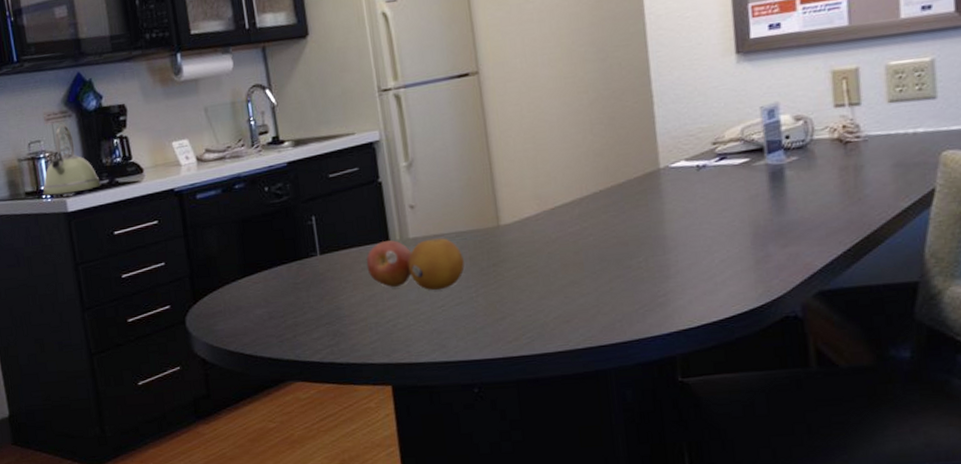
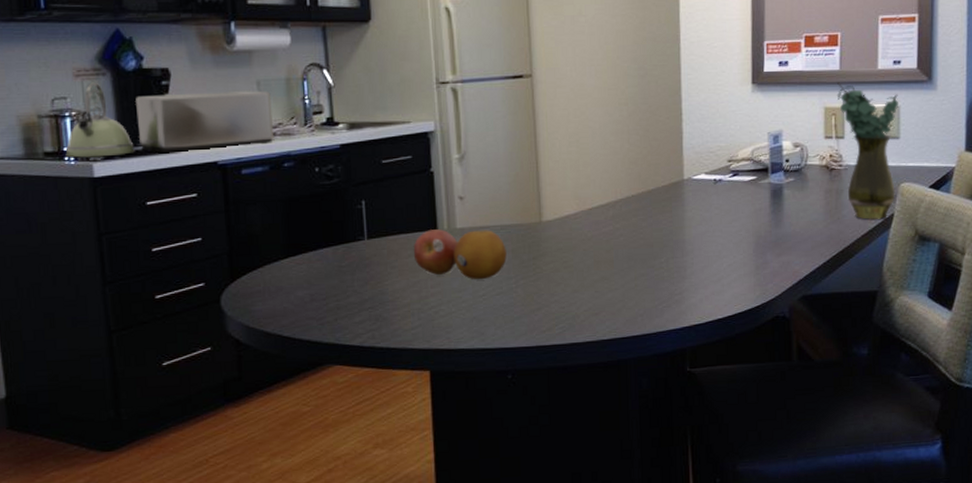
toaster: none [98,117,224,185] -> present [136,91,273,154]
vase: none [847,39,936,198] -> present [836,82,899,220]

